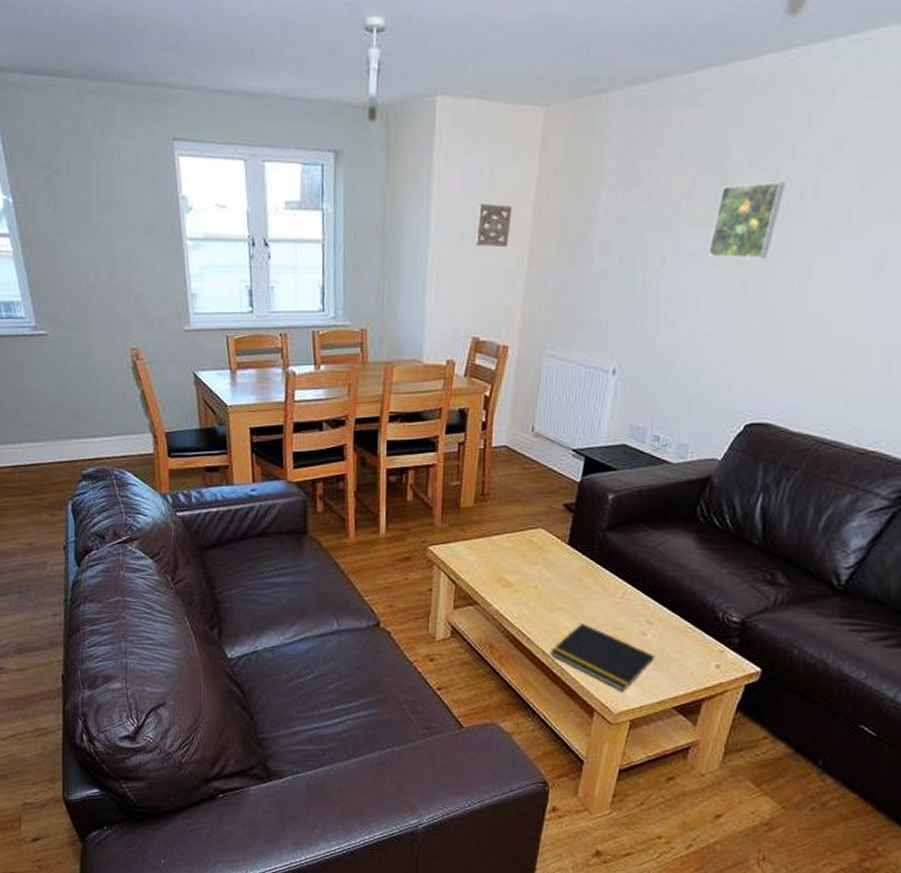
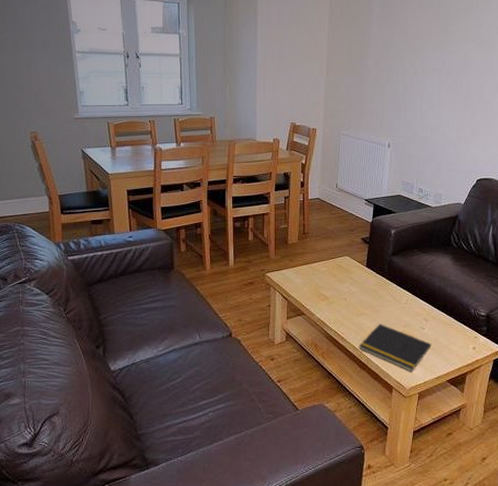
wall ornament: present [474,203,513,248] -> none [289,32,314,62]
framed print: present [708,182,785,259] -> none [444,24,487,71]

